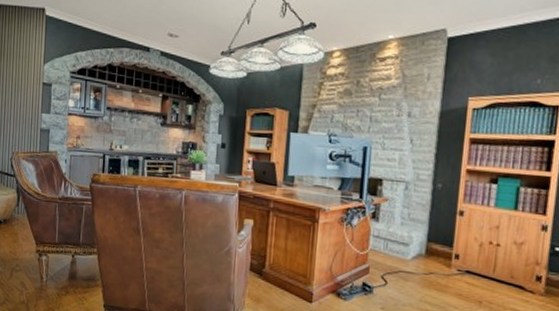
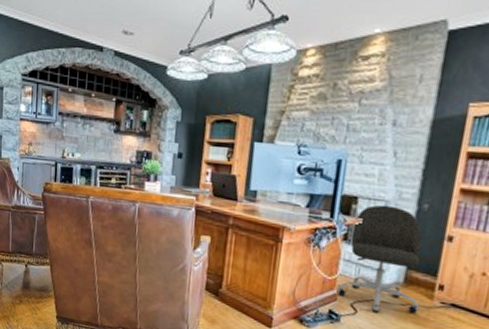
office chair: none [368,185,440,283] -> present [336,204,423,314]

